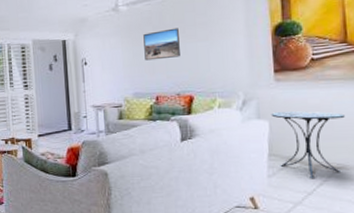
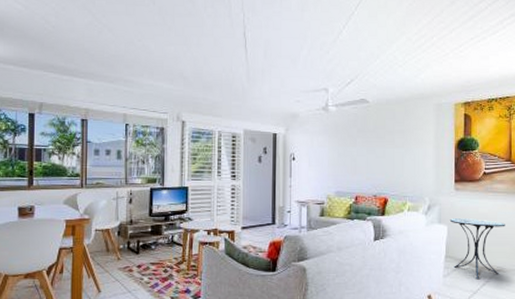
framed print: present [143,28,180,61] -> none [348,133,380,162]

